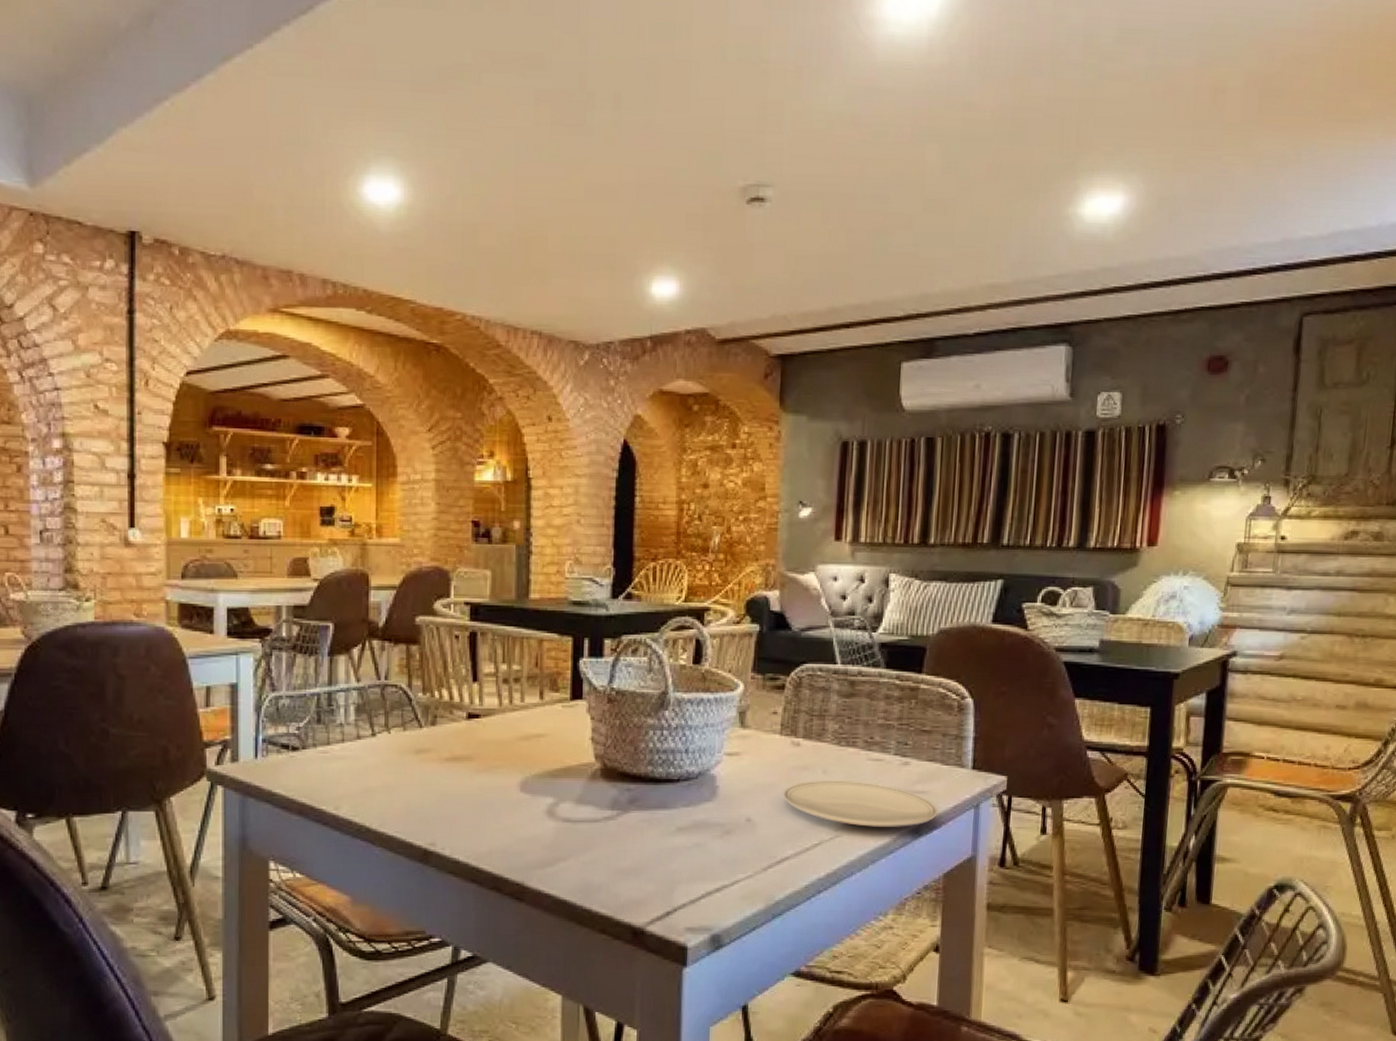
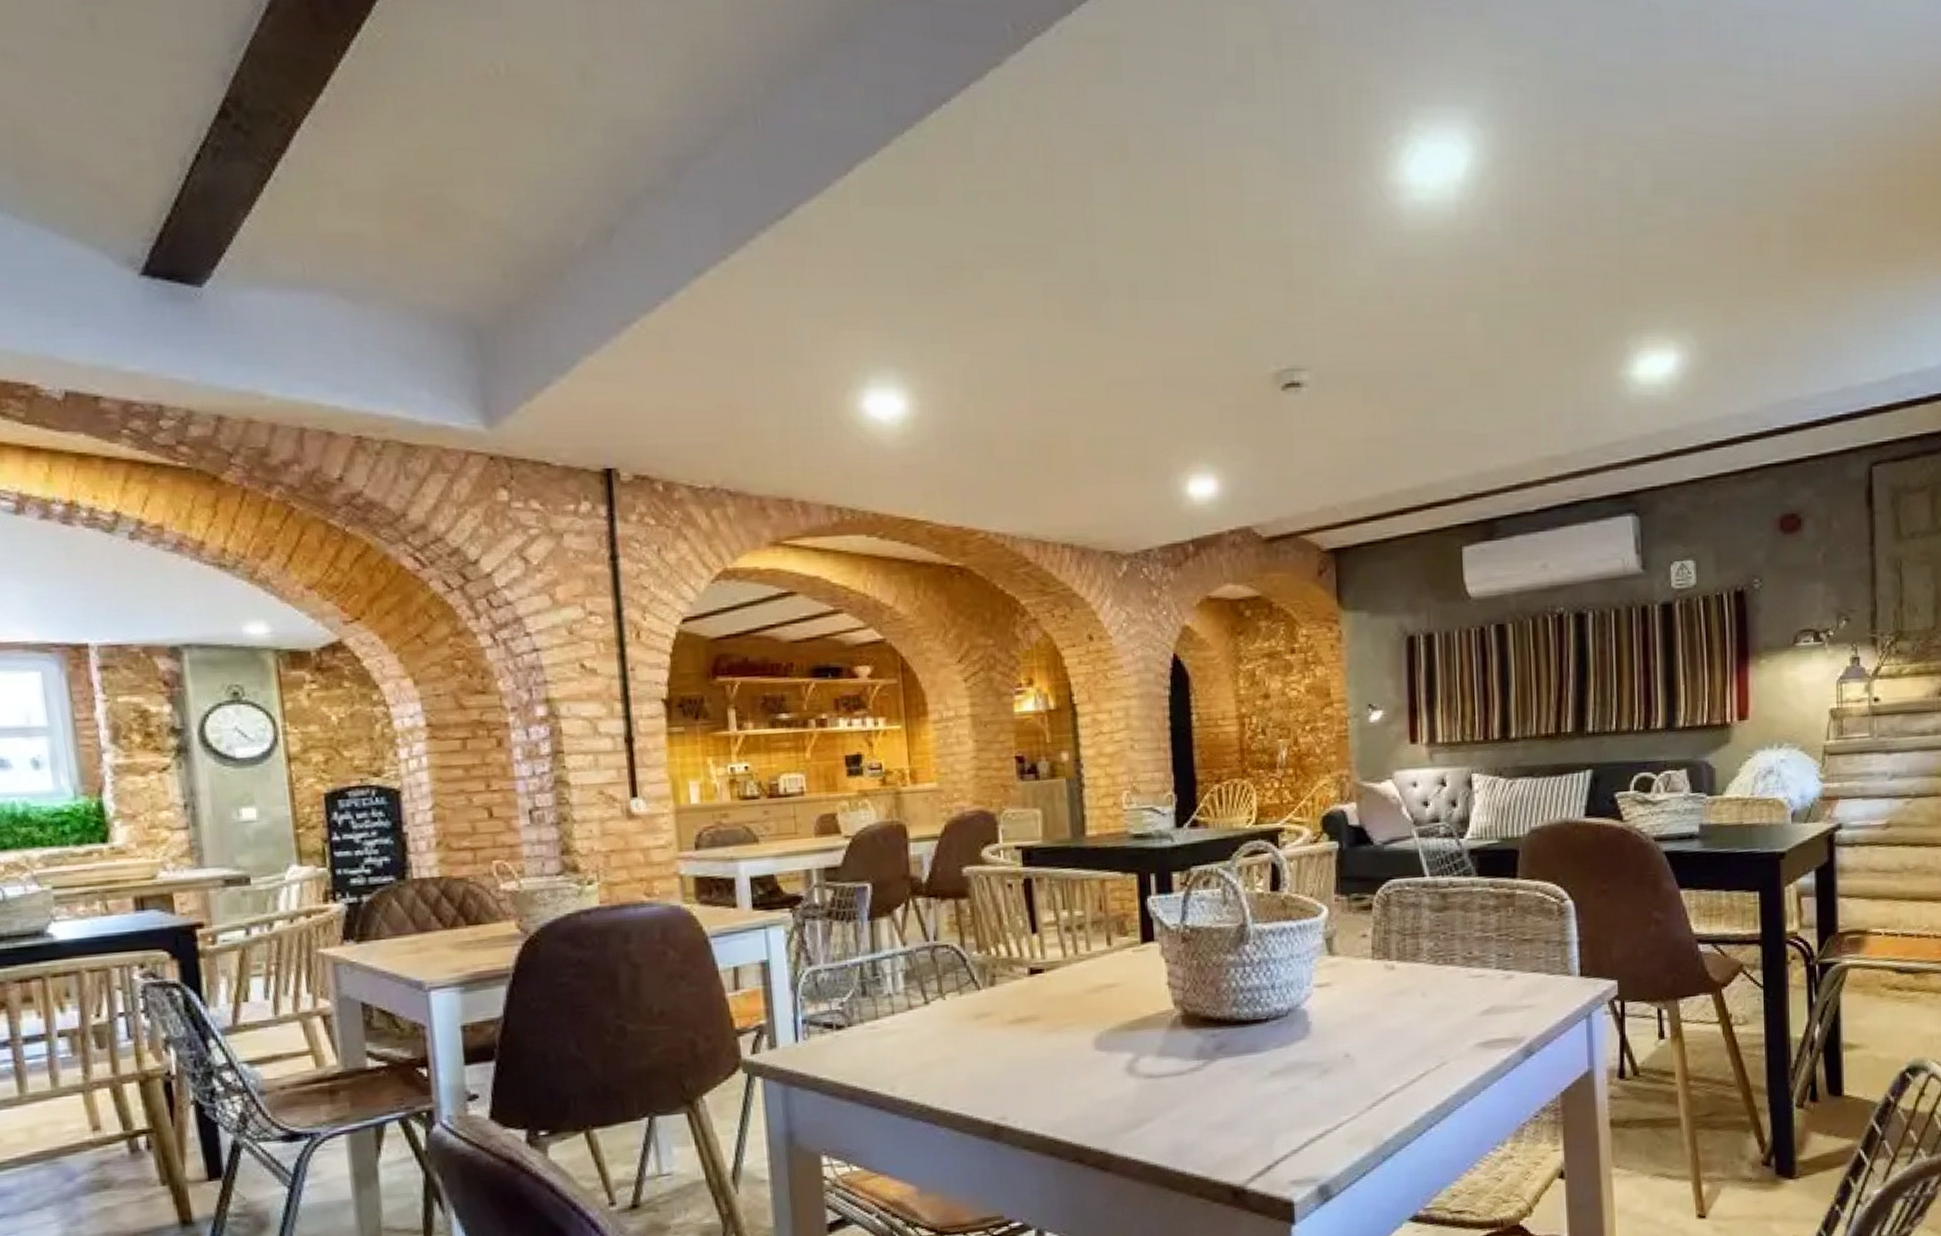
plate: present [782,780,938,827] -> none [1381,1001,1548,1050]

